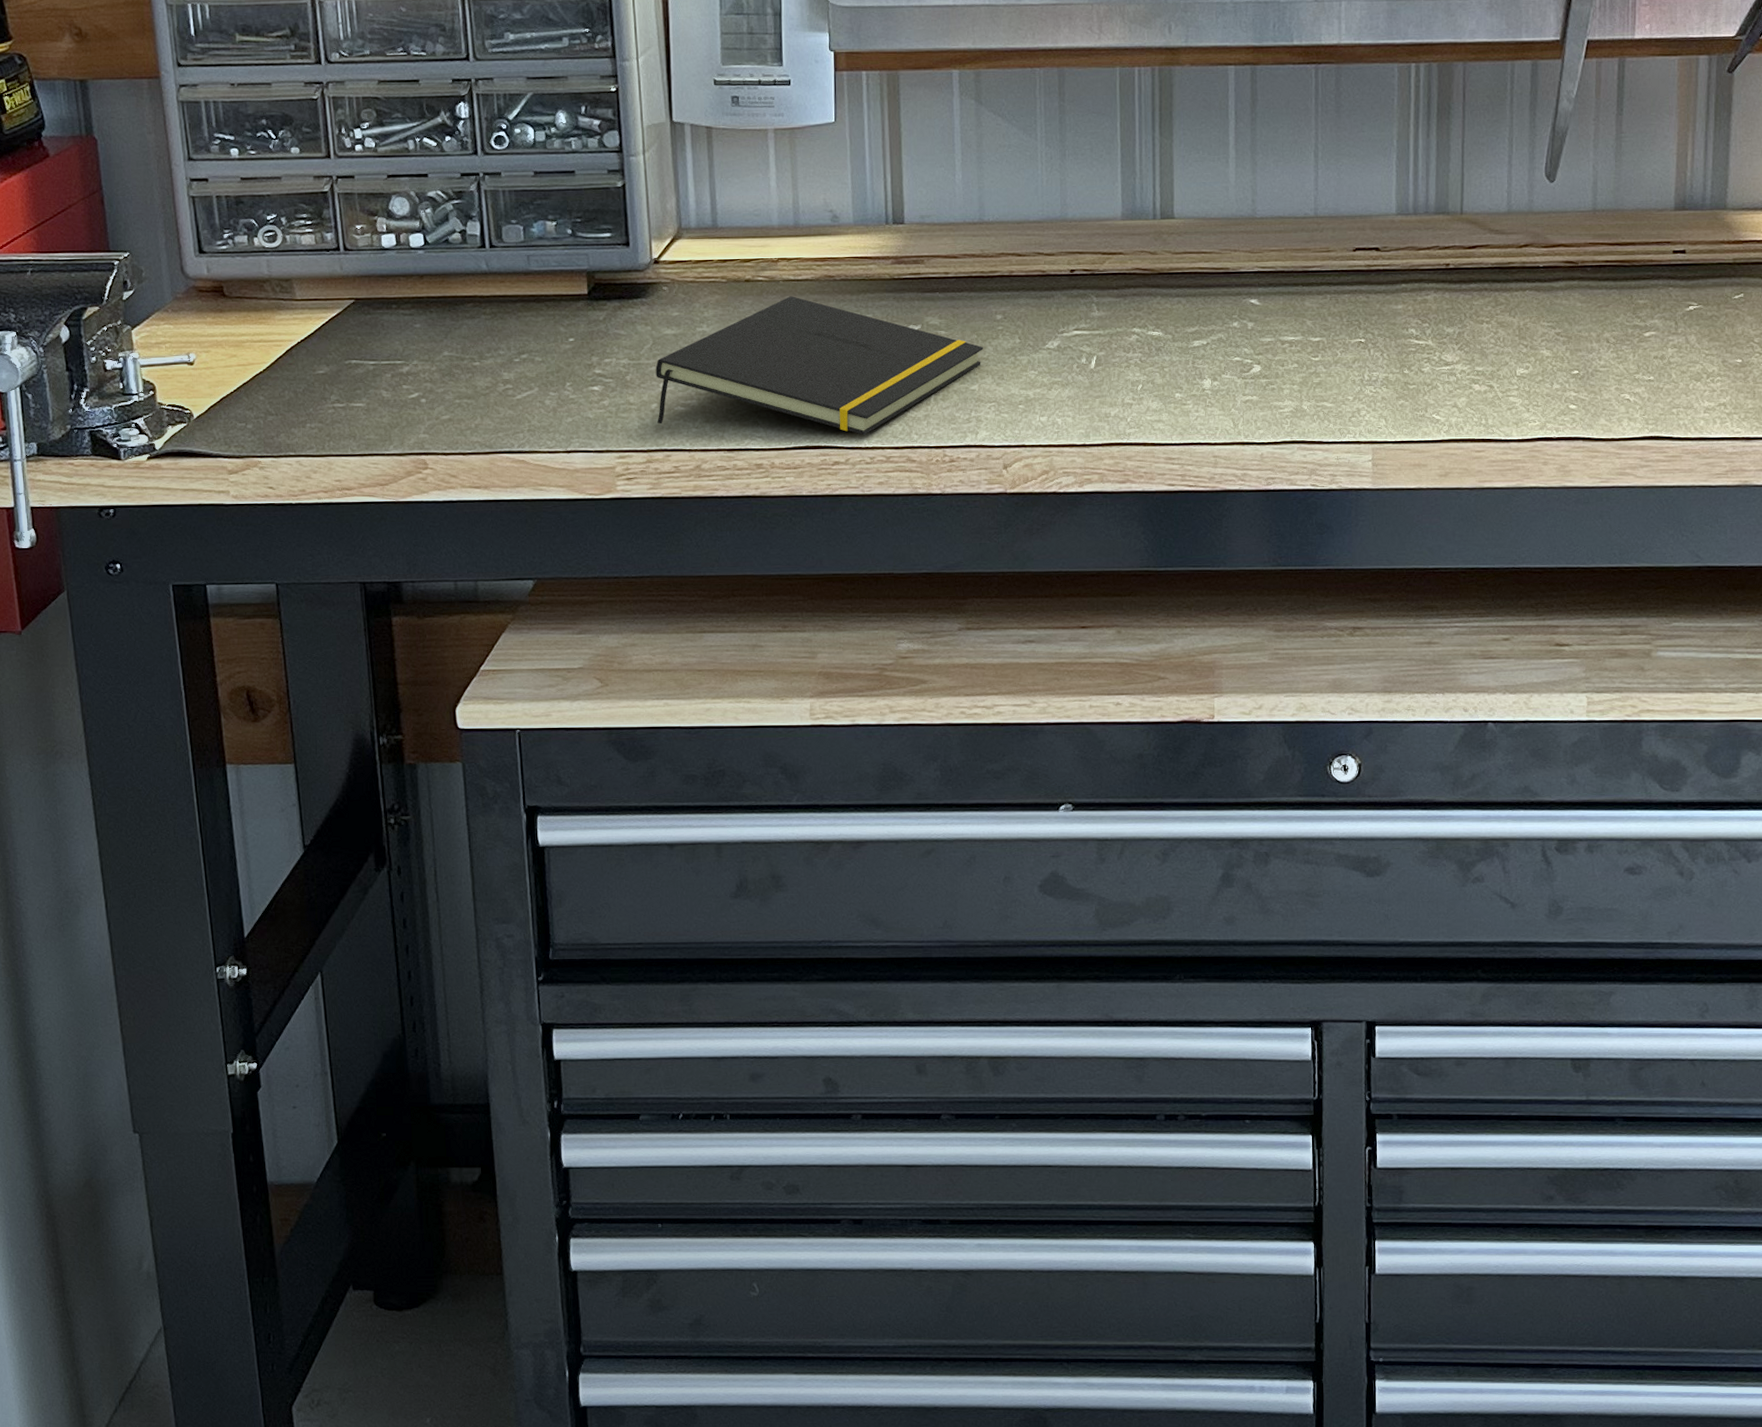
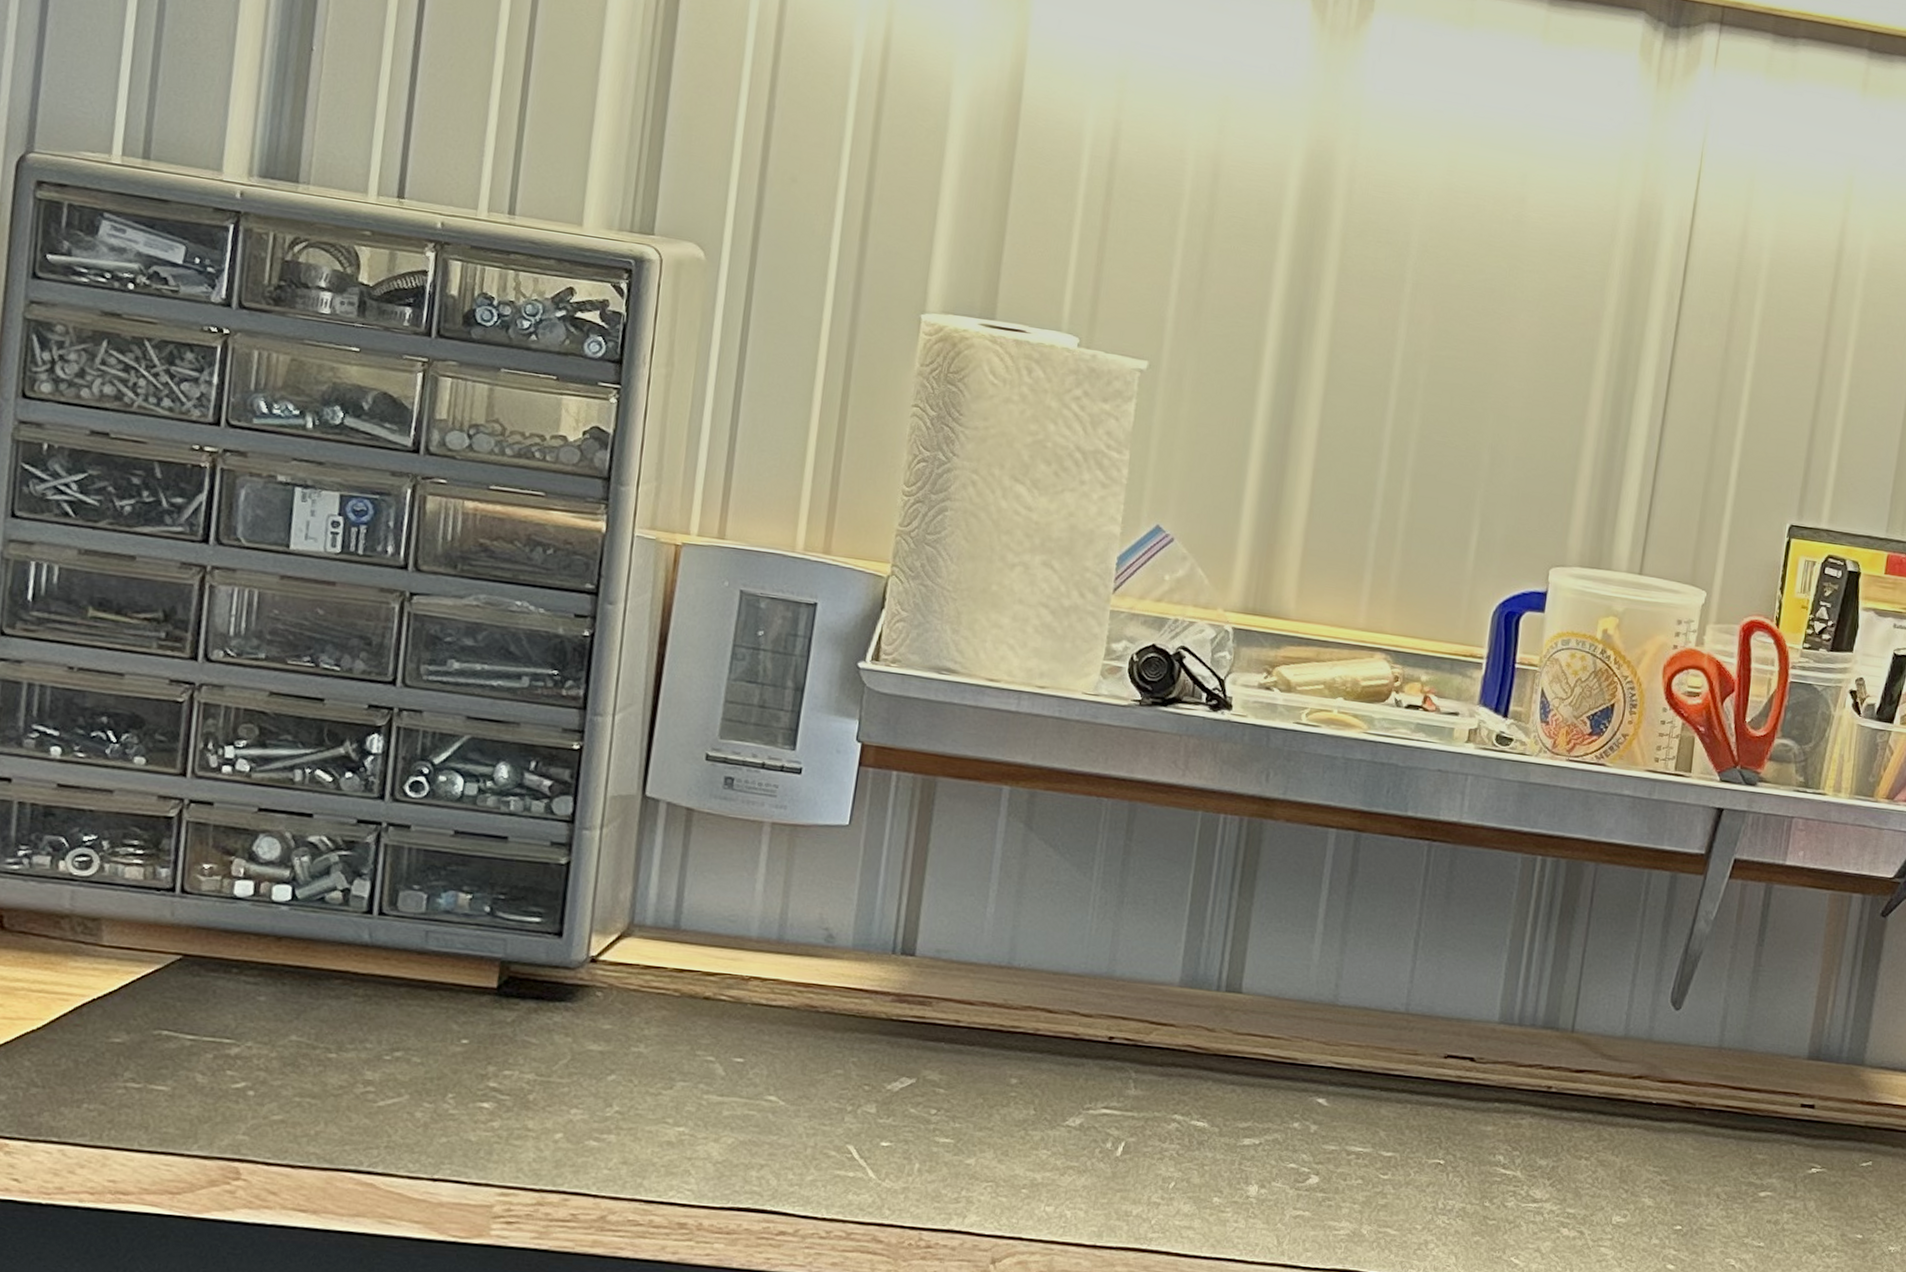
notepad: present [655,296,983,435] -> none [559,1024,989,1203]

